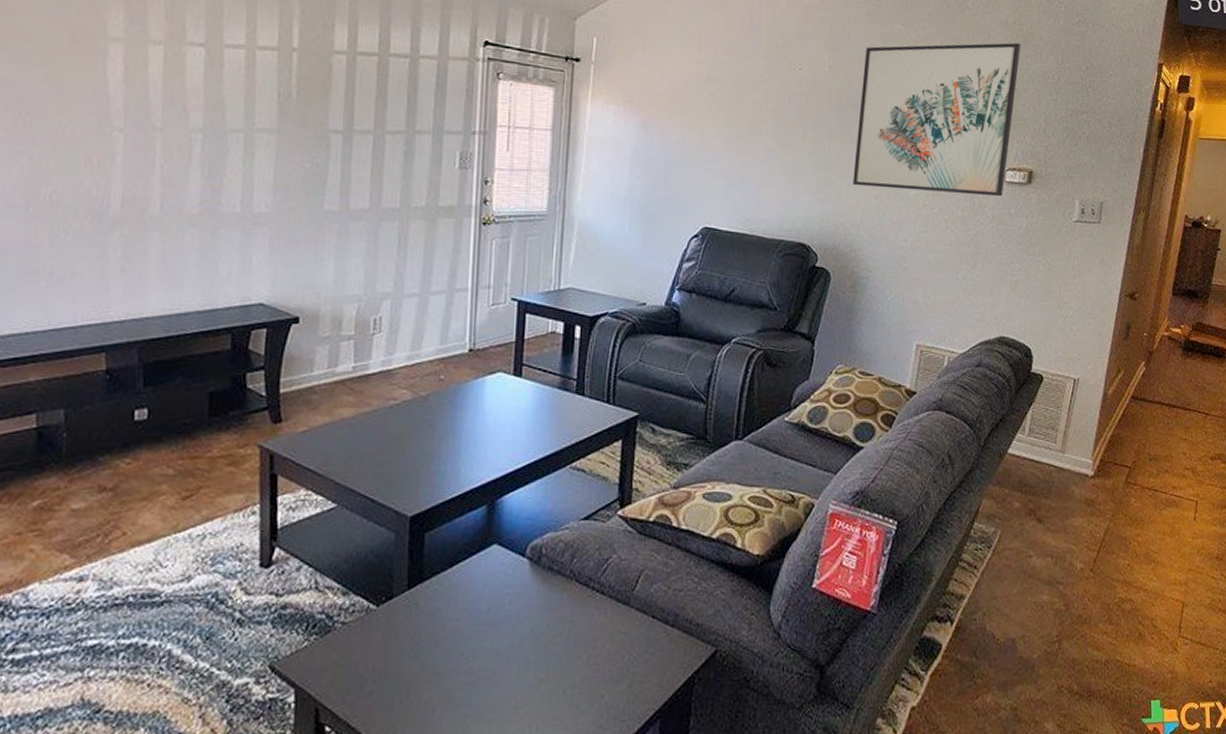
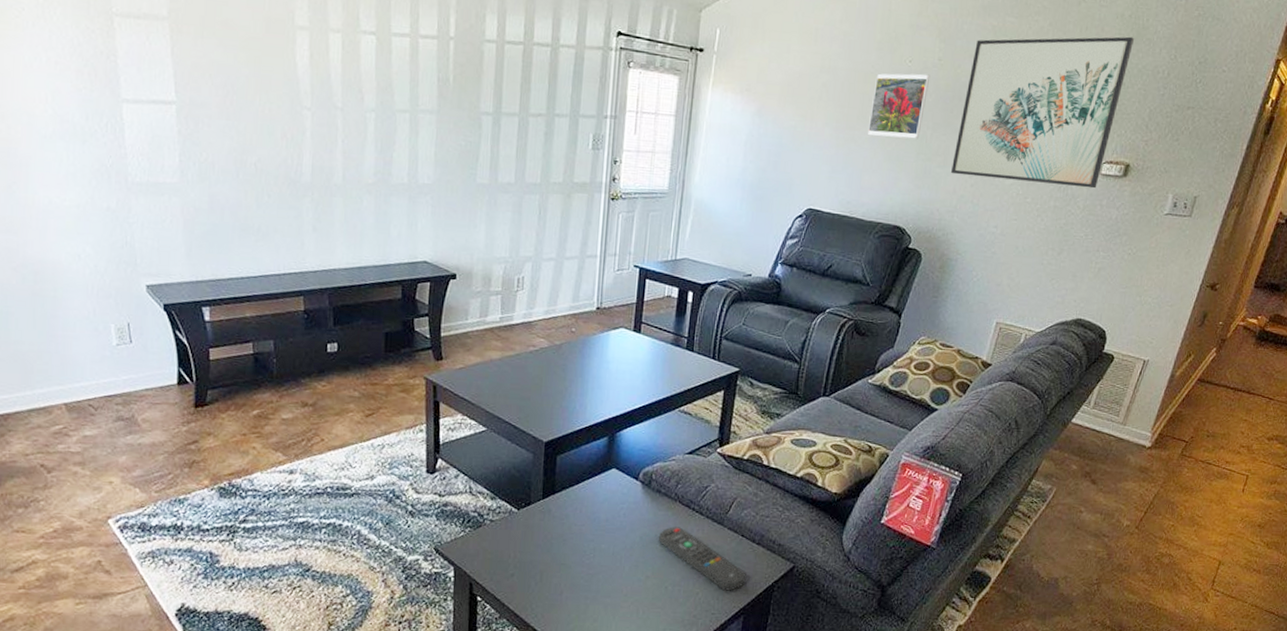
remote control: none [553,612,660,689] -> present [659,526,746,591]
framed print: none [761,81,822,150] -> present [867,73,931,139]

